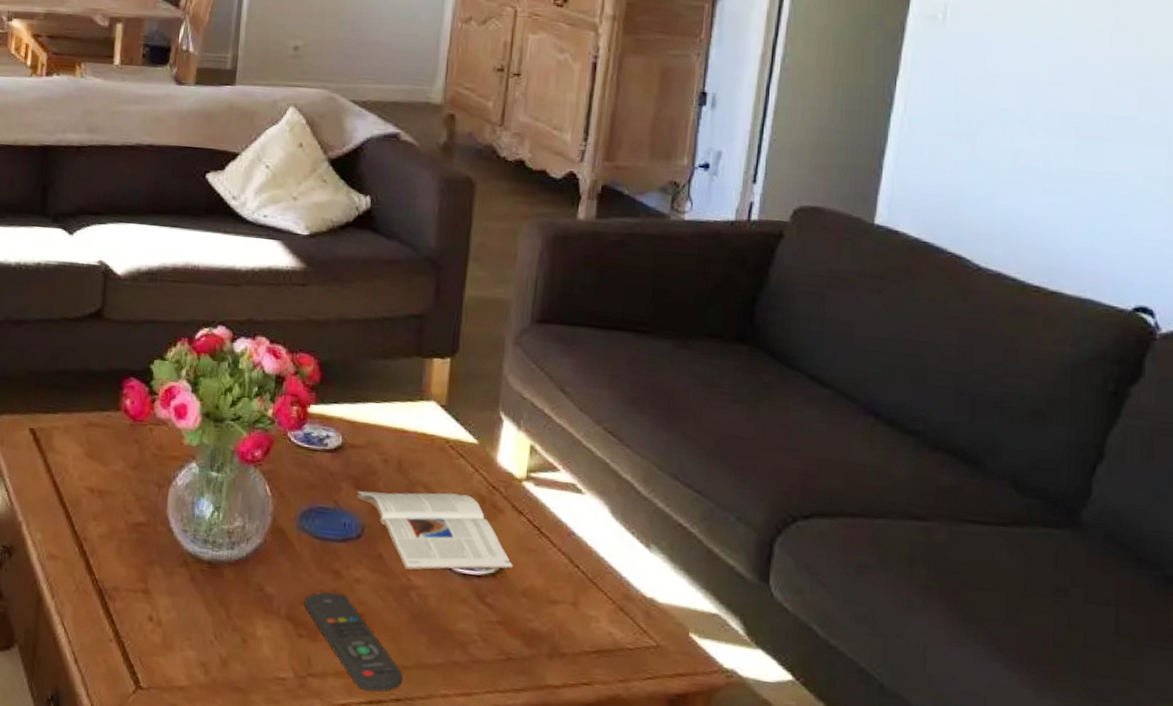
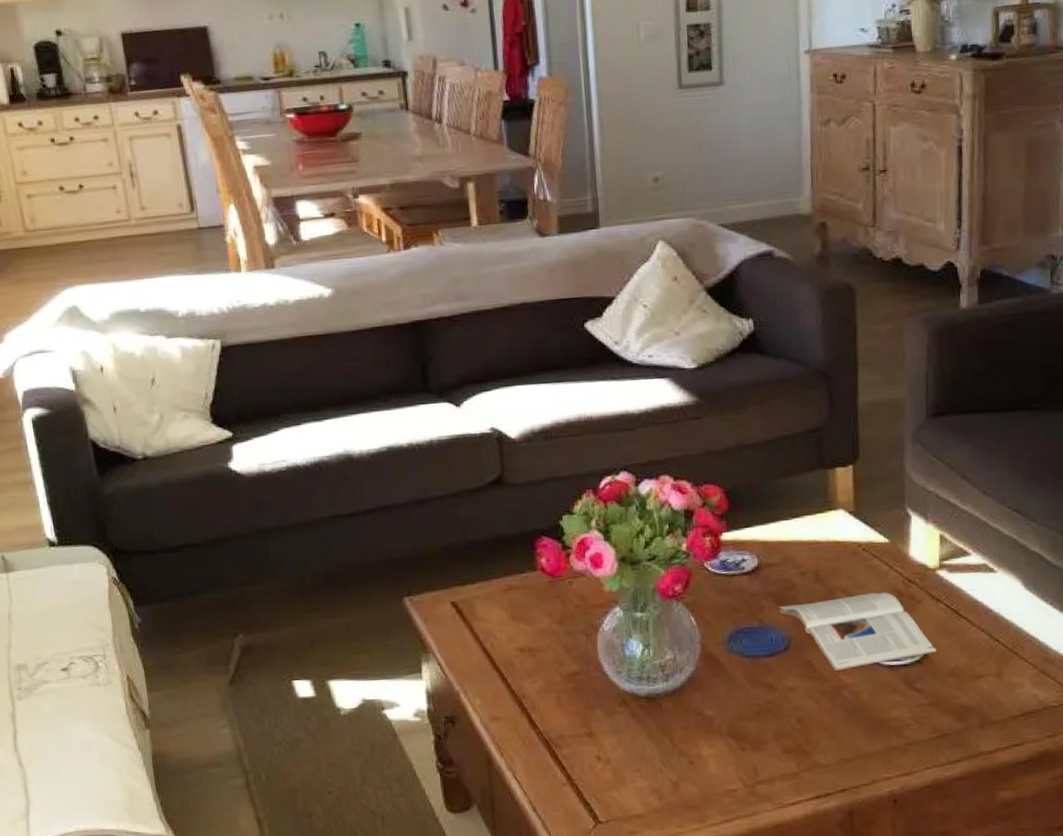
remote control: present [304,592,403,692] -> none [743,704,846,787]

